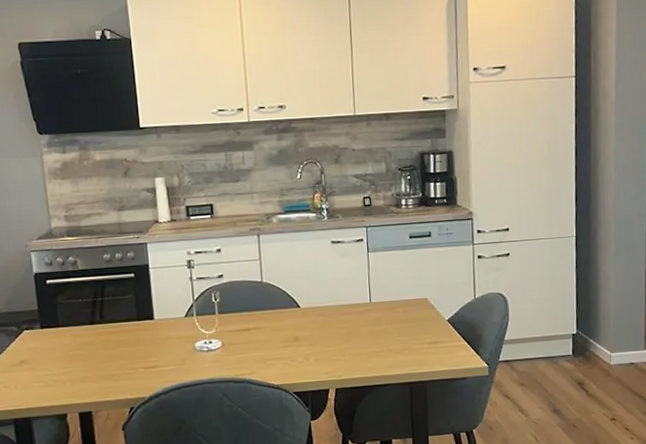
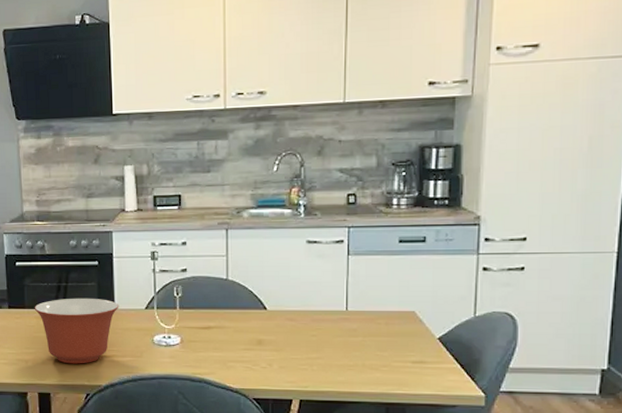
mixing bowl: none [69,310,159,379] -> present [34,298,119,364]

